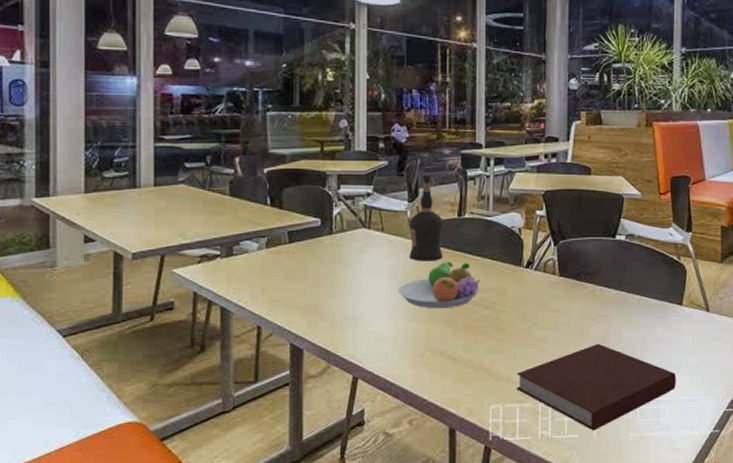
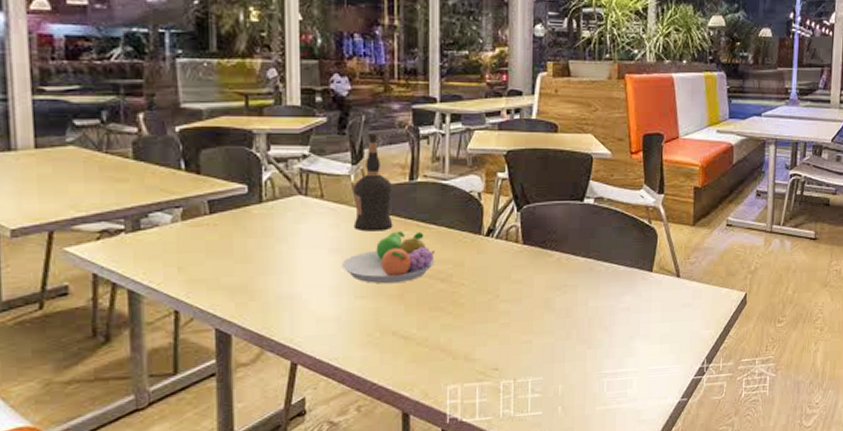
notebook: present [516,343,676,431] -> none [475,314,645,407]

